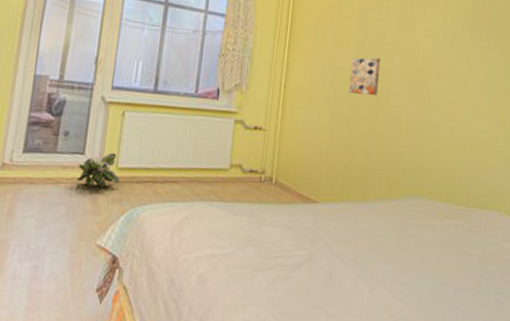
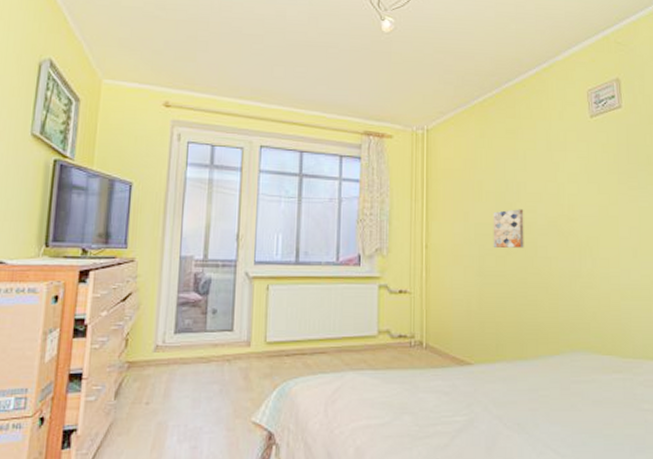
decorative plant: present [76,152,121,187] -> none [227,327,270,362]

